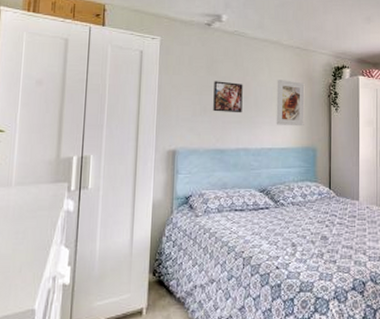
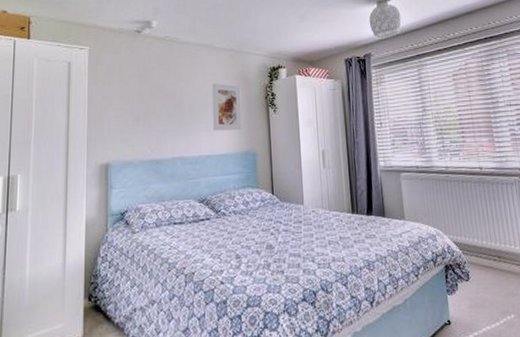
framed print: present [213,81,243,113] -> none [146,88,177,121]

